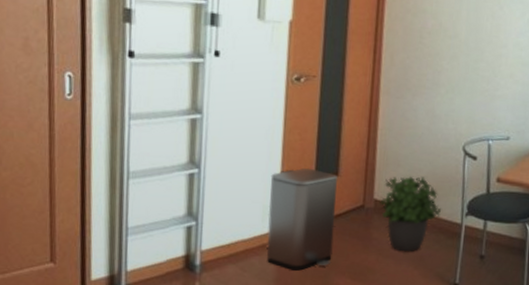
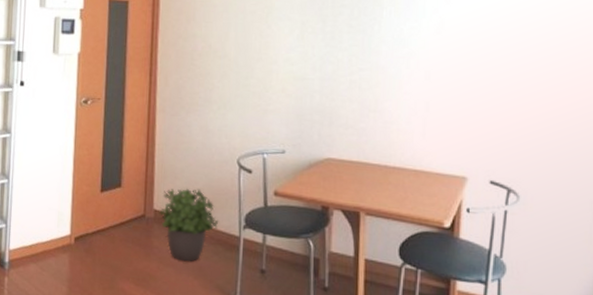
pedal bin: present [266,168,337,271] -> none [61,180,120,273]

